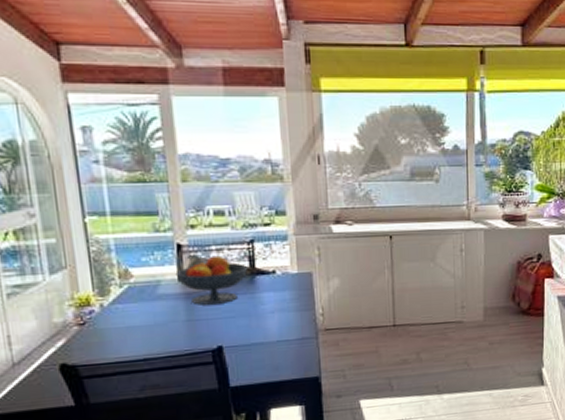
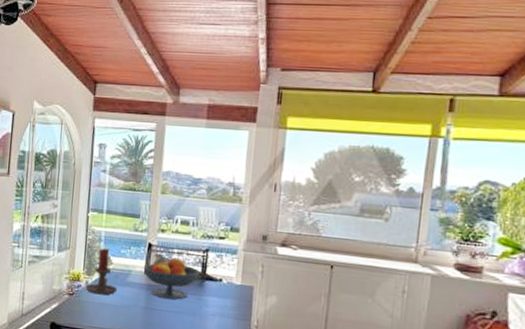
candle holder: none [100,259,145,318] -> present [85,248,117,295]

